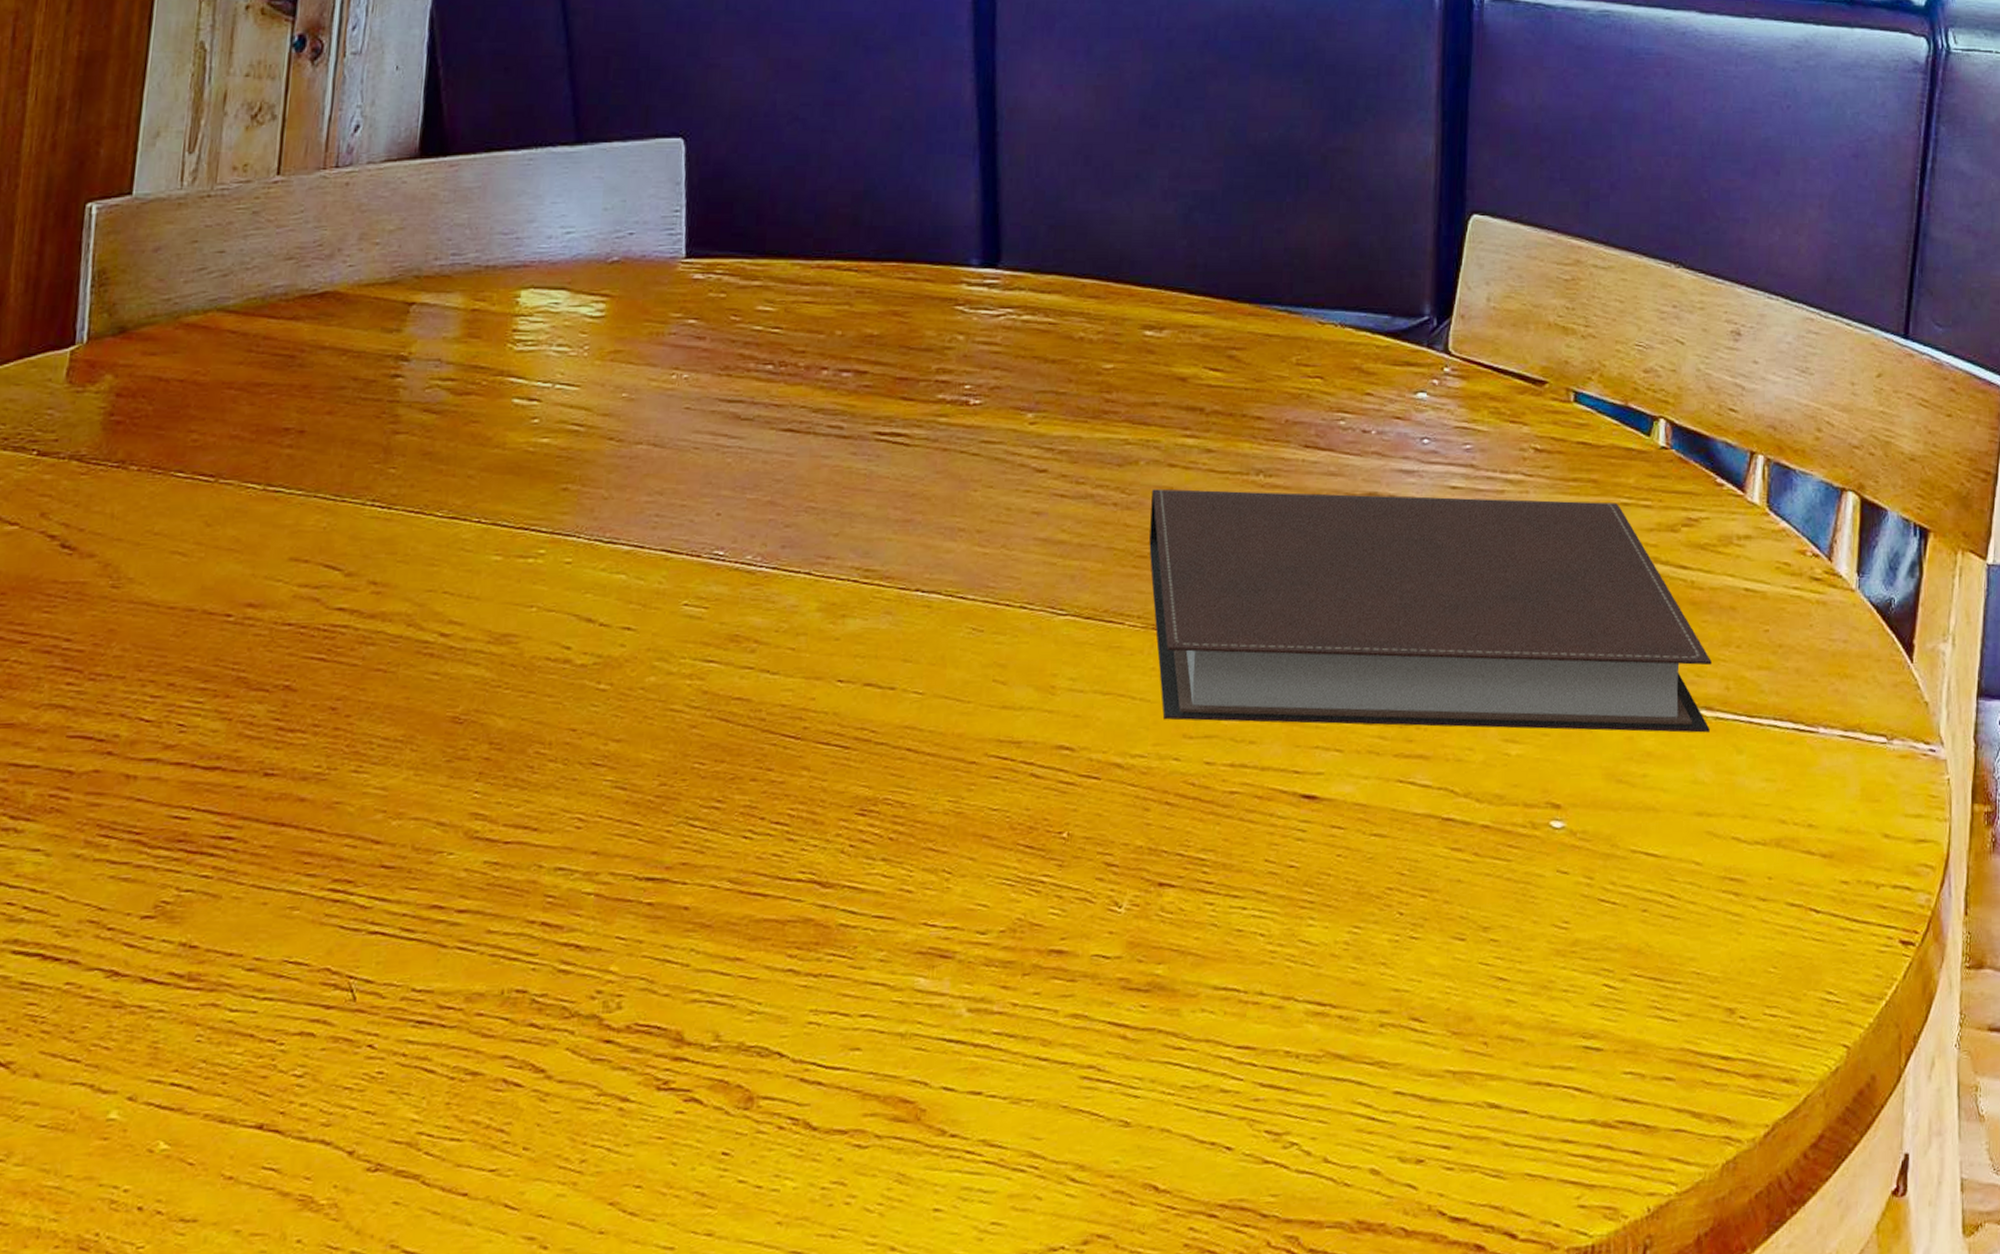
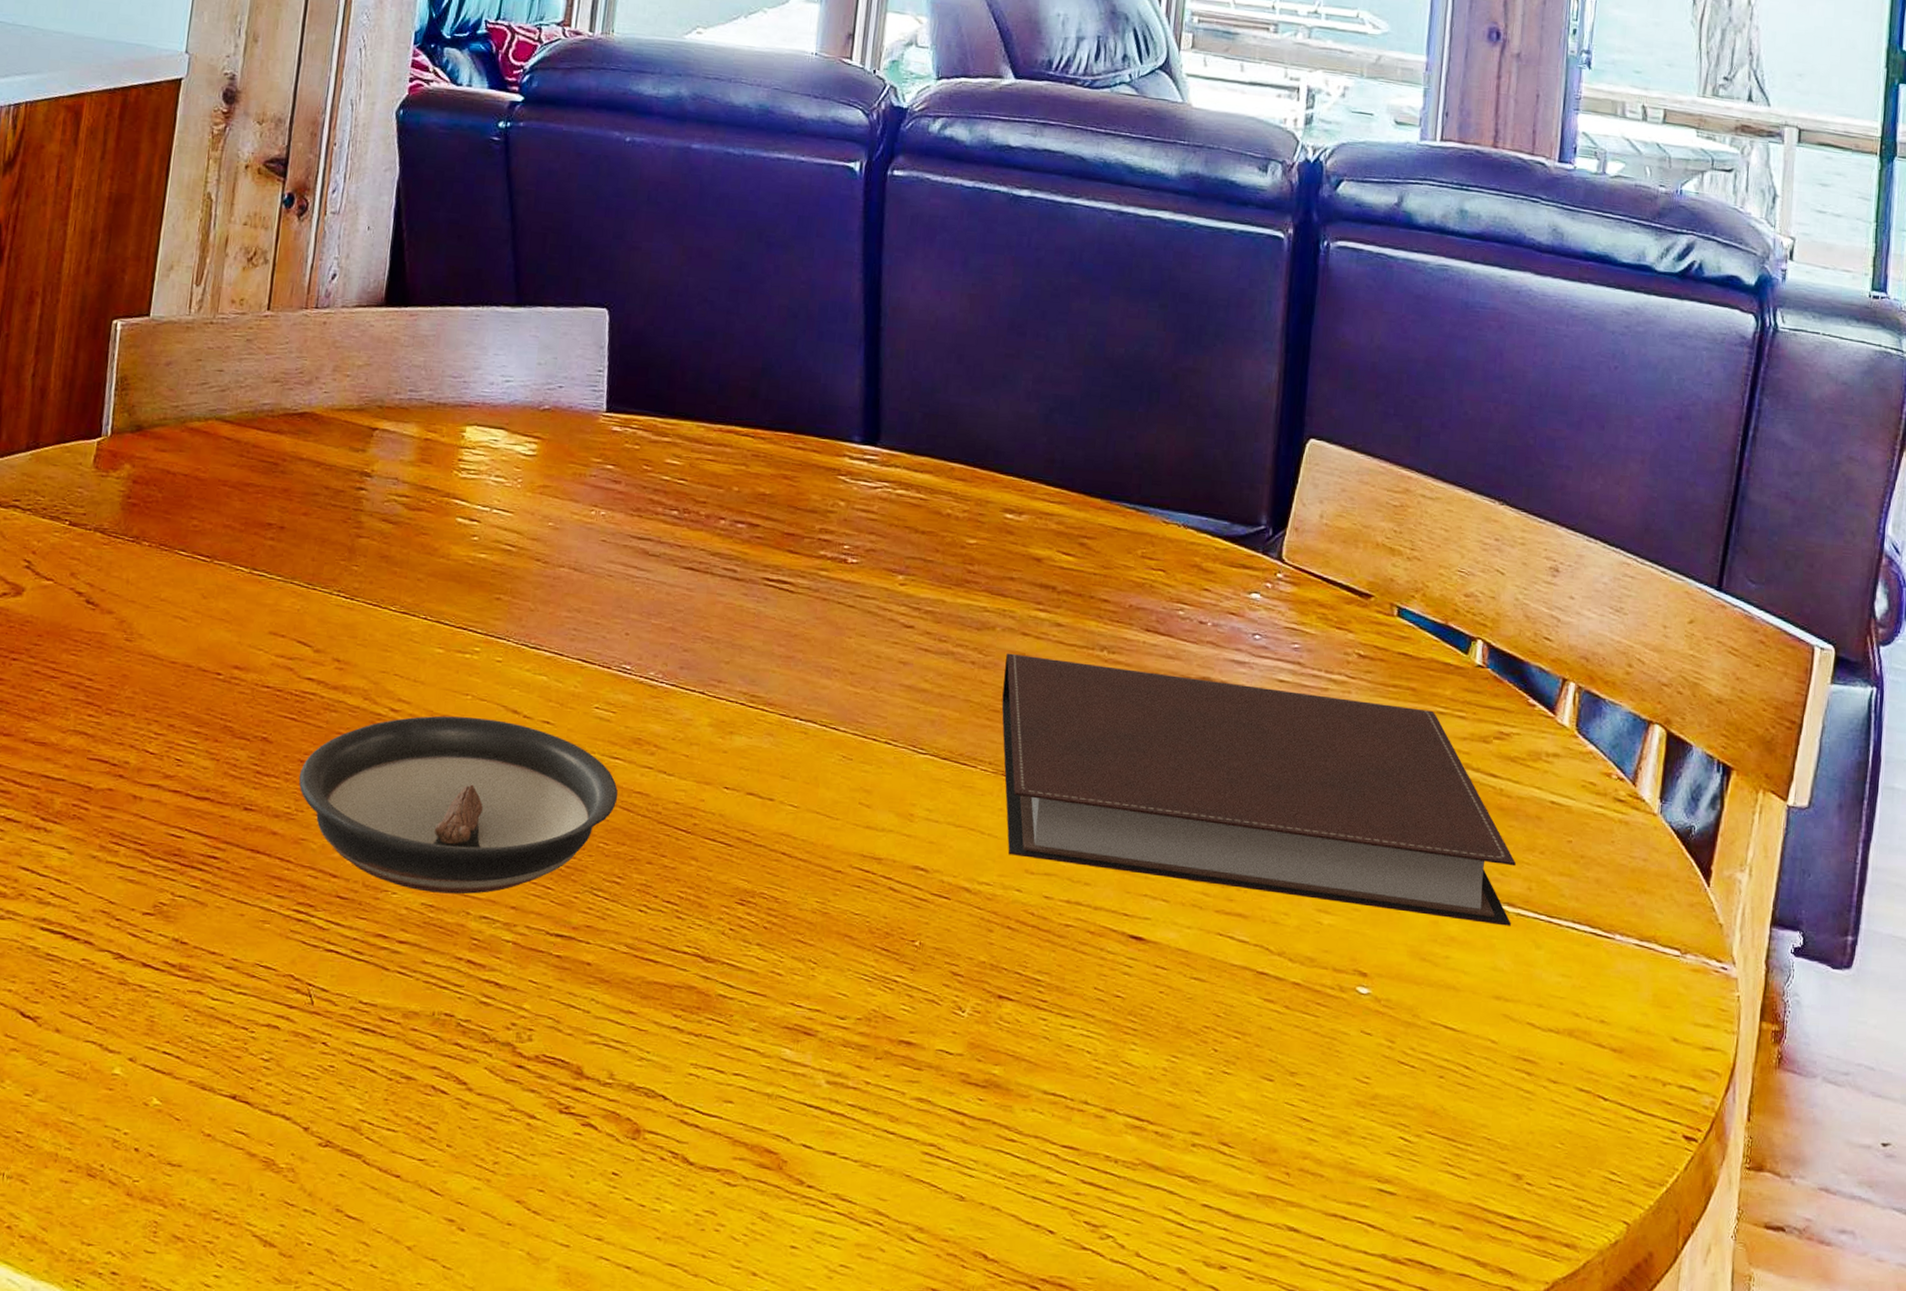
saucer: none [330,632,715,848] -> present [298,716,619,895]

